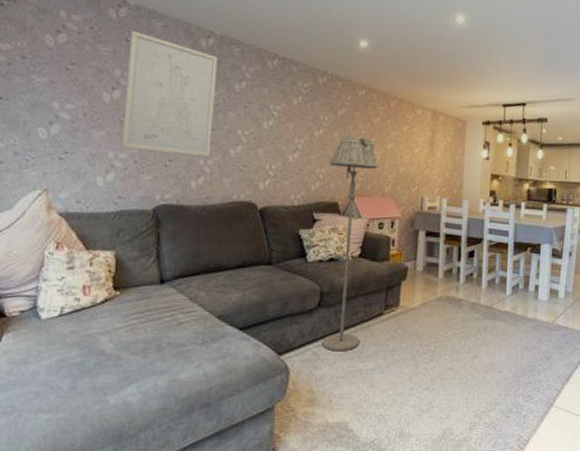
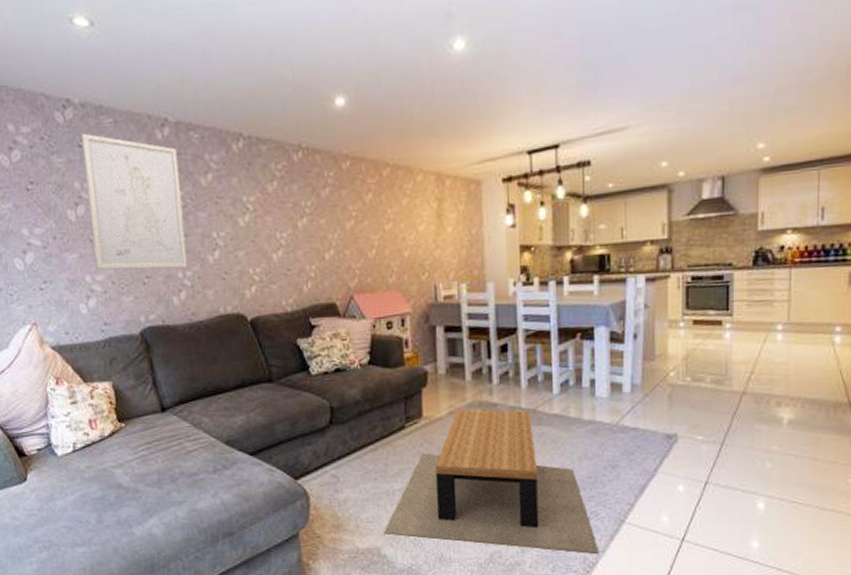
floor lamp: present [321,135,378,352] -> none [319,219,383,473]
coffee table: none [353,301,532,433] -> present [384,409,599,555]

